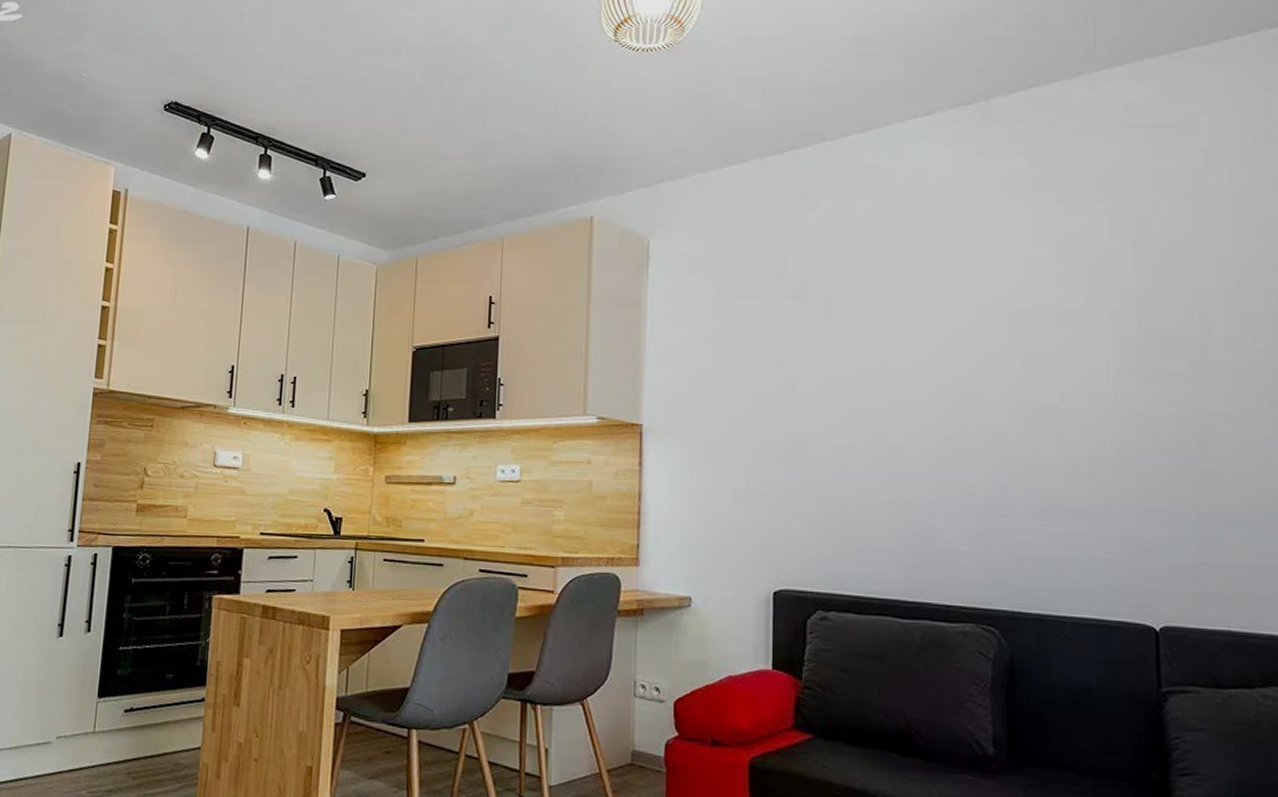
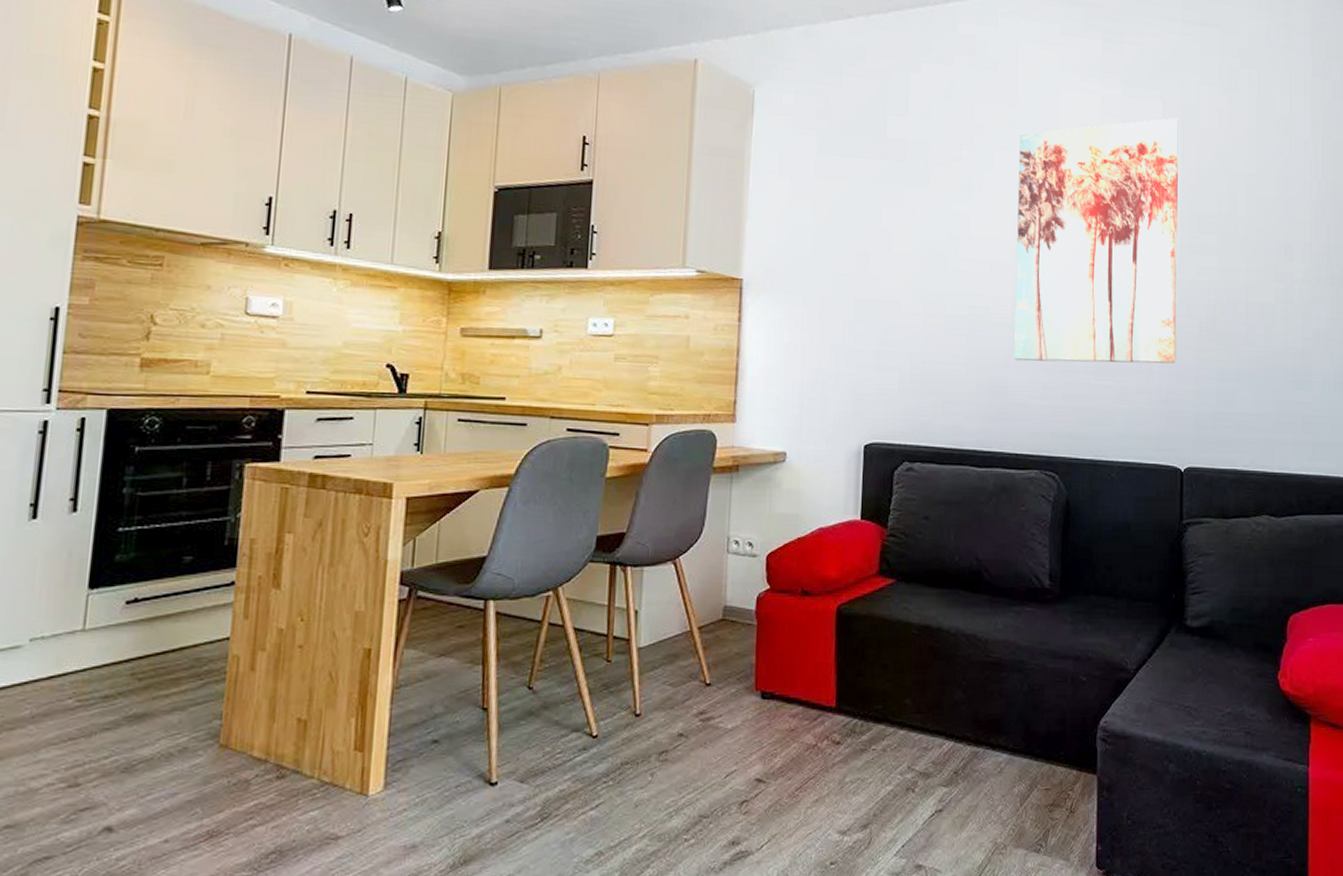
wall art: none [935,232,1142,507] -> present [1014,117,1179,364]

